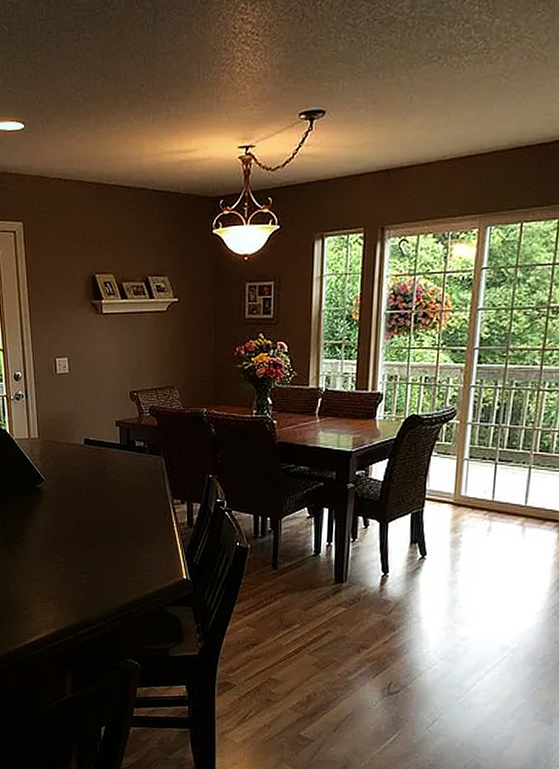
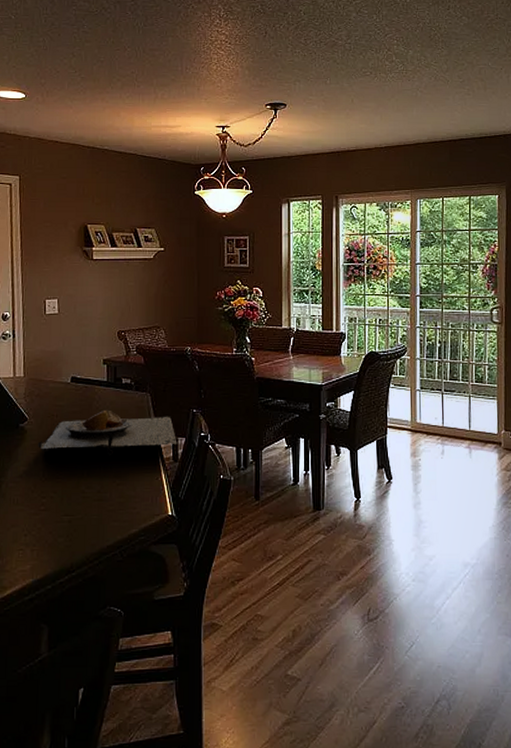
plate: none [54,472,193,519] -> present [37,409,178,456]

